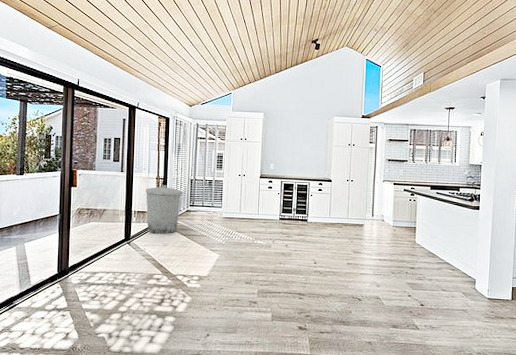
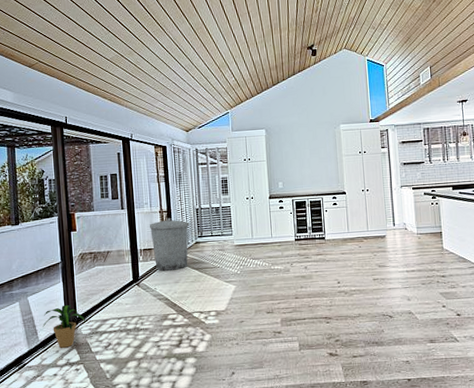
potted plant: none [36,254,76,294] -> present [43,304,85,348]

